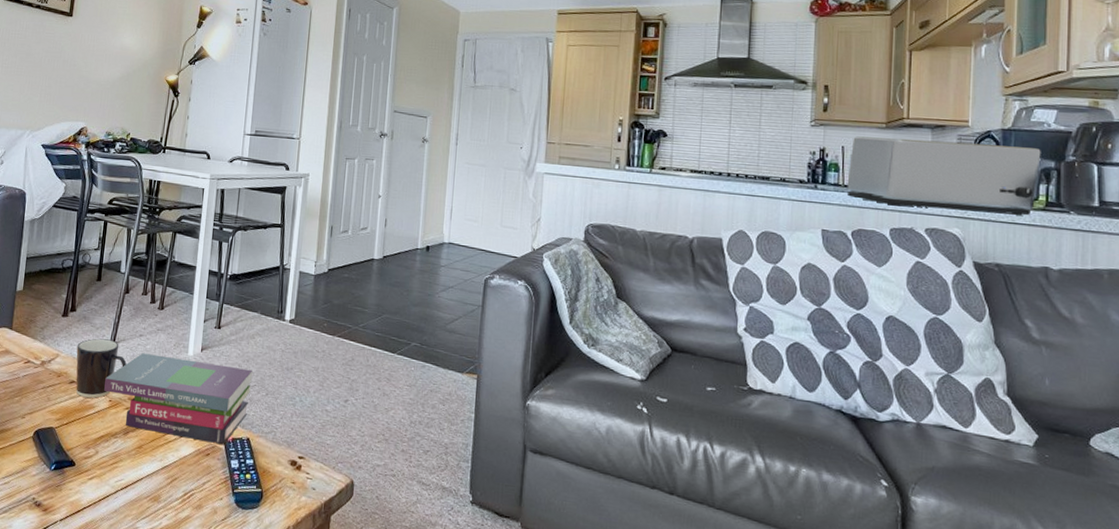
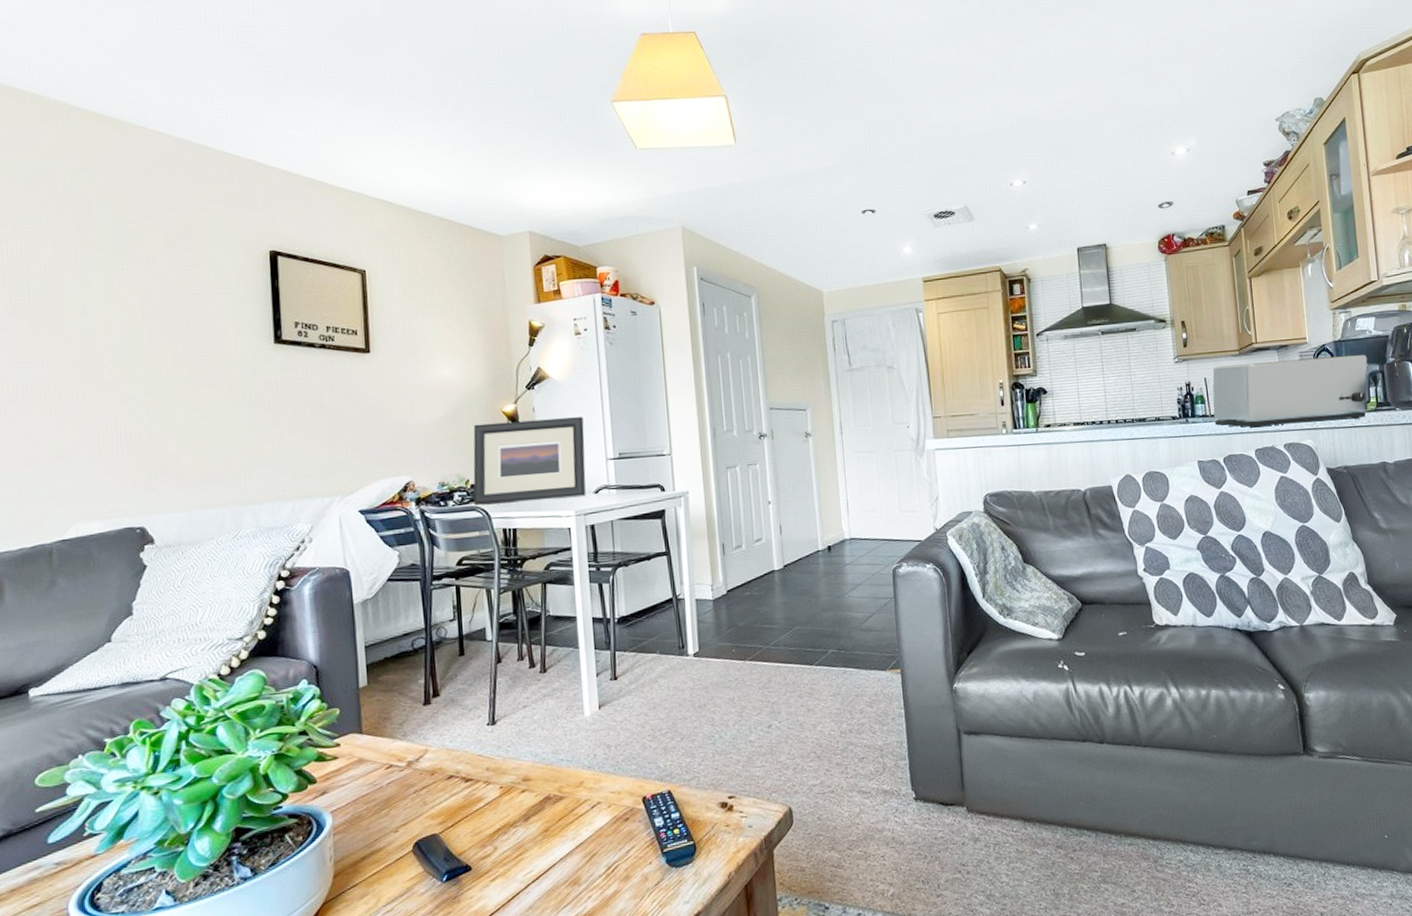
mug: present [76,338,127,398] -> none [448,719,513,791]
books: present [104,353,253,445] -> none [490,716,664,812]
picture frame: none [130,87,231,164] -> present [473,417,586,506]

